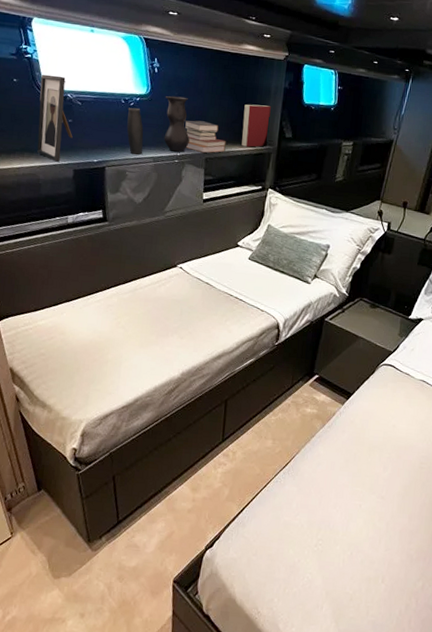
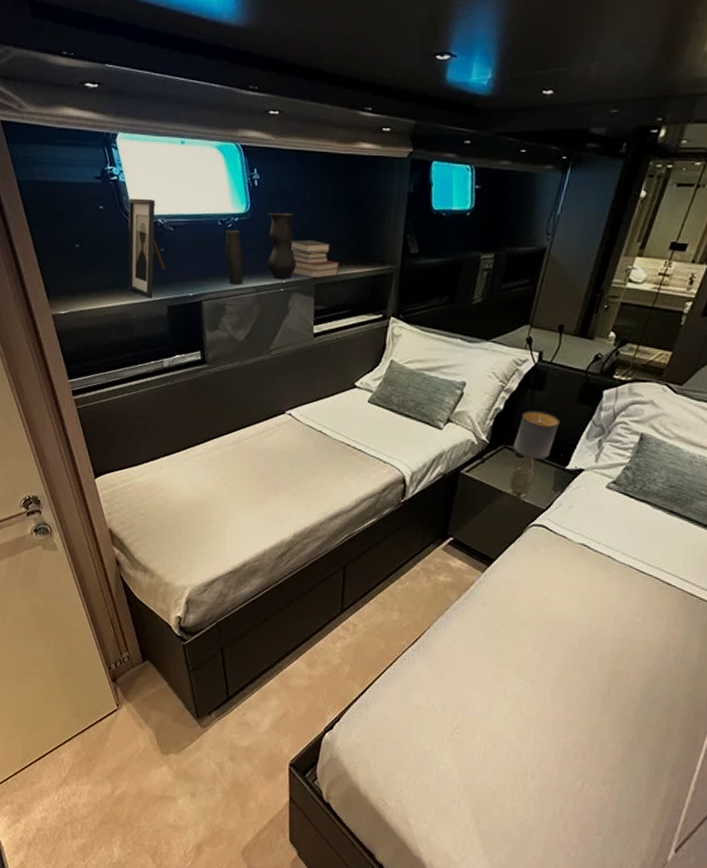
book: present [241,104,271,147] -> none [357,215,393,268]
table lamp: none [363,270,405,342] -> present [508,410,561,498]

